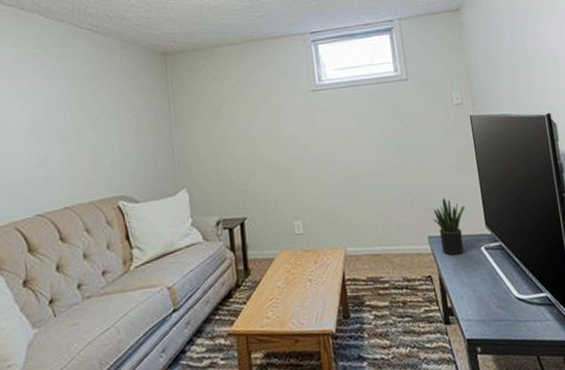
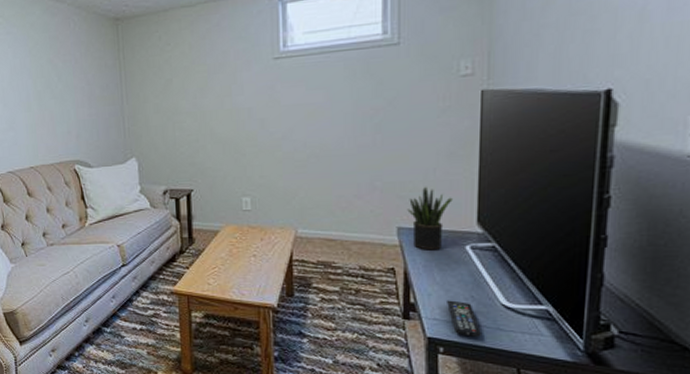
remote control: none [476,299,506,332] -> present [447,300,481,337]

